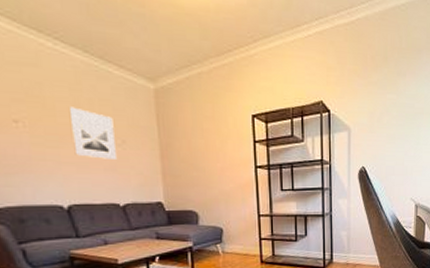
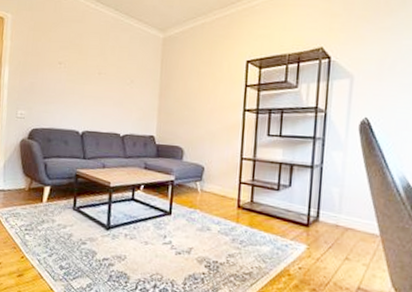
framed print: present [68,107,118,161] -> none [94,52,127,97]

